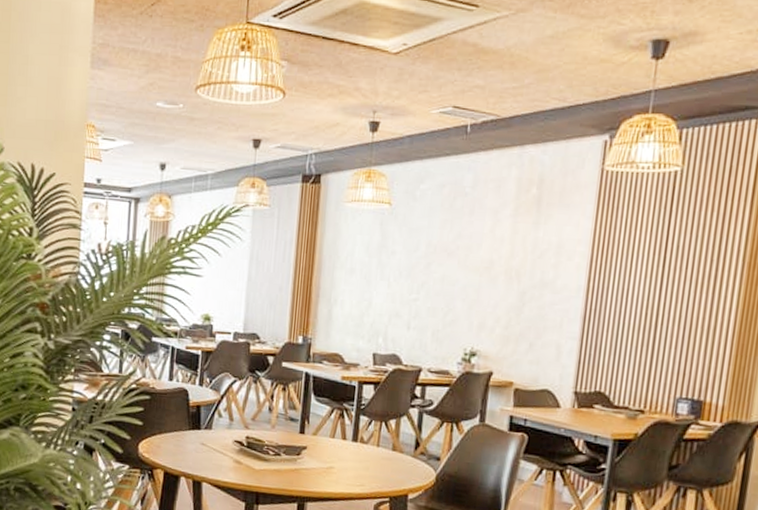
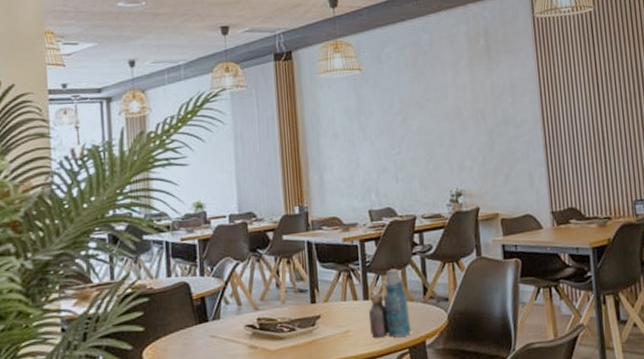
bottle: none [354,416,398,485] -> present [368,268,411,338]

